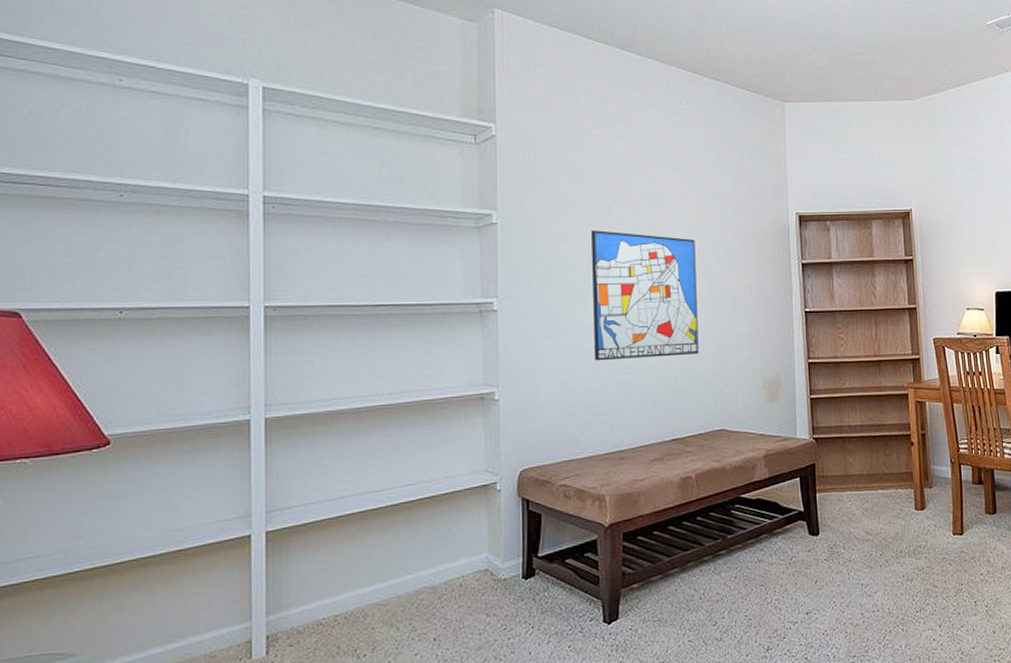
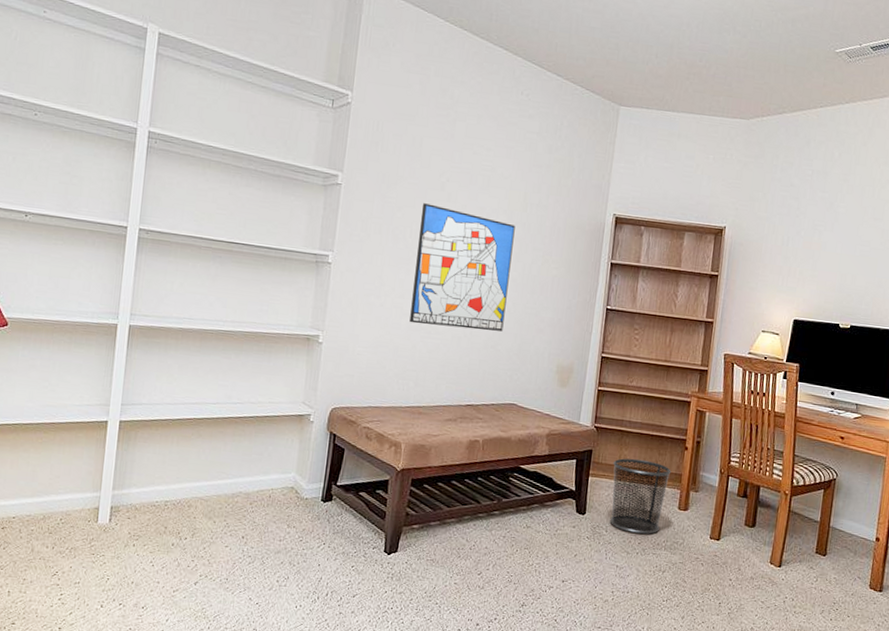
waste bin: none [839,464,901,546] -> present [610,458,671,535]

